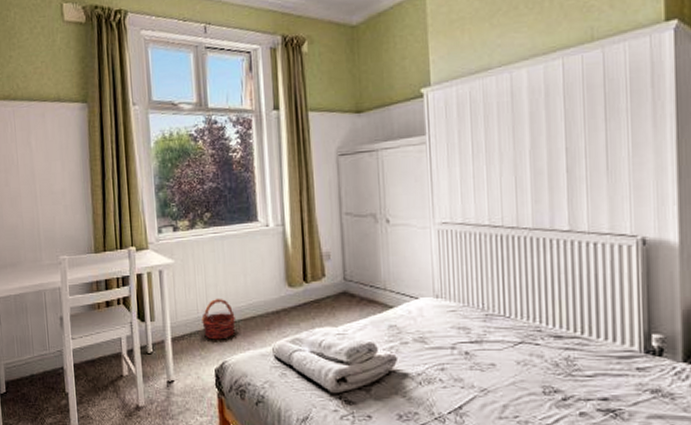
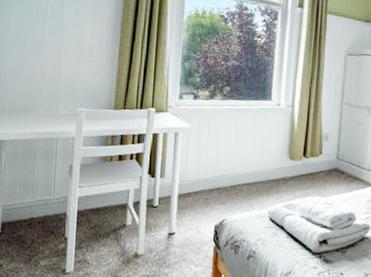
basket: present [202,299,237,340] -> none [208,163,241,200]

